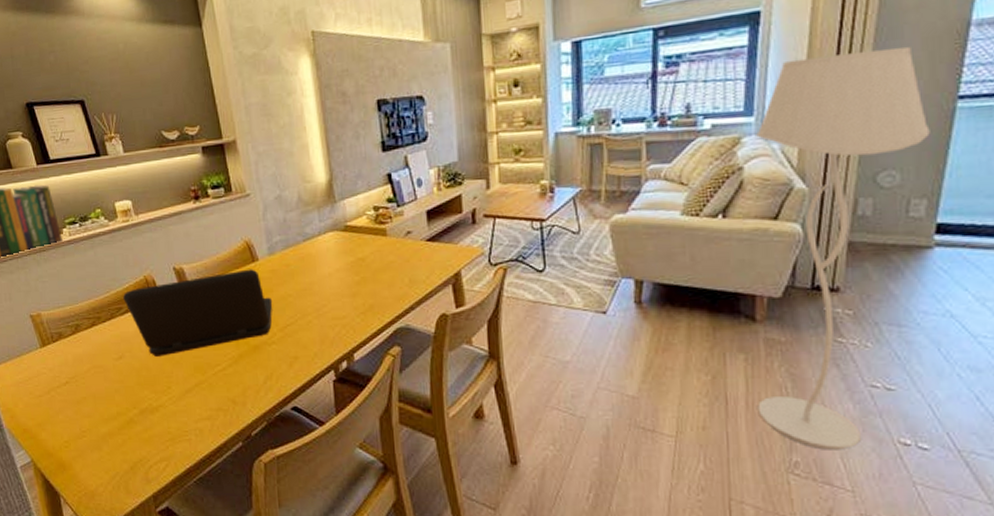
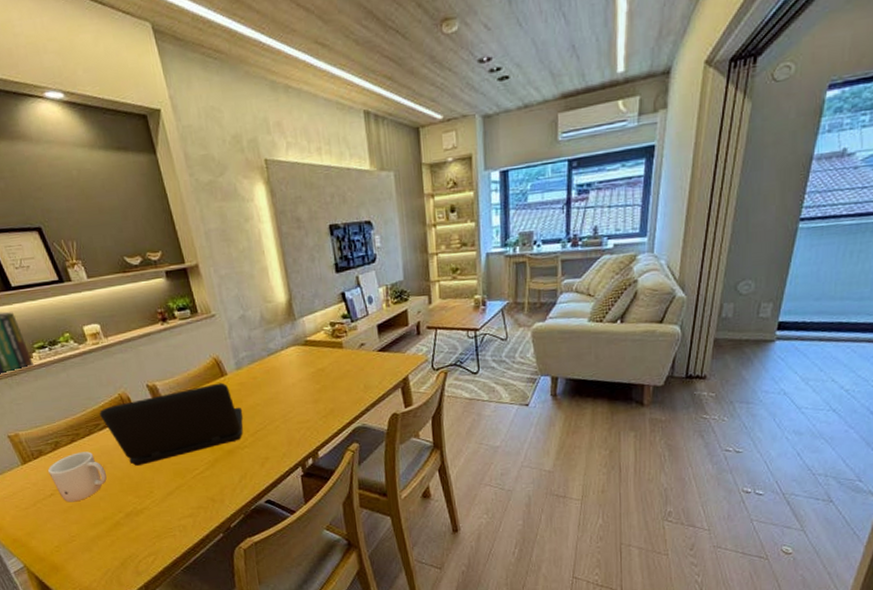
mug: none [66,337,124,393] -> present [48,451,107,503]
floor lamp: present [756,46,930,451] -> none [643,177,778,501]

